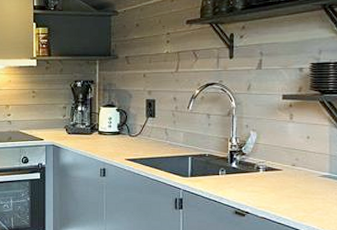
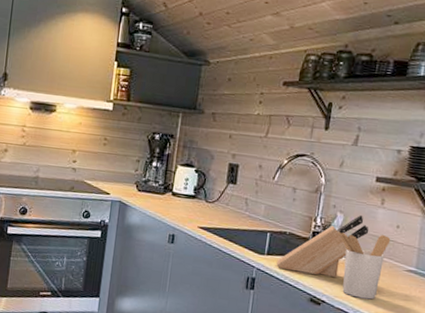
knife block: none [200,131,282,189] -> present [276,214,369,277]
utensil holder: none [252,147,303,206] -> present [337,231,391,300]

